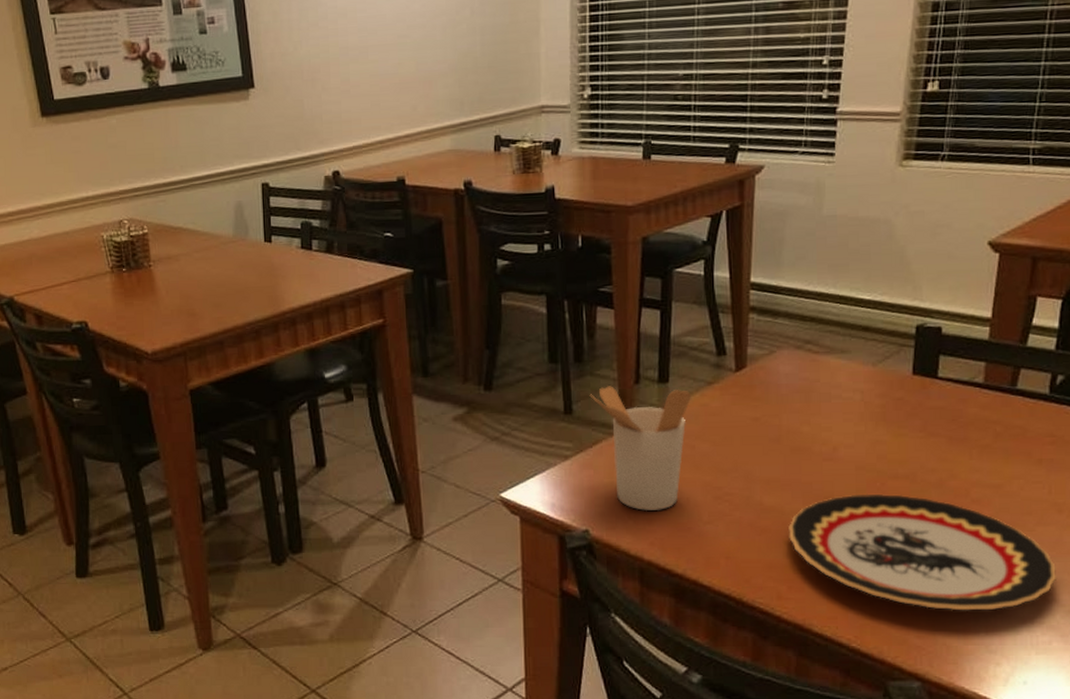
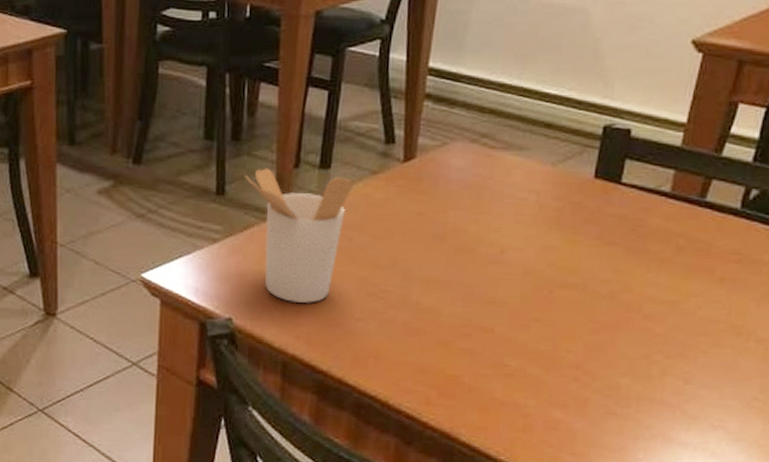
plate: present [788,493,1058,611] -> none [444,301,728,433]

